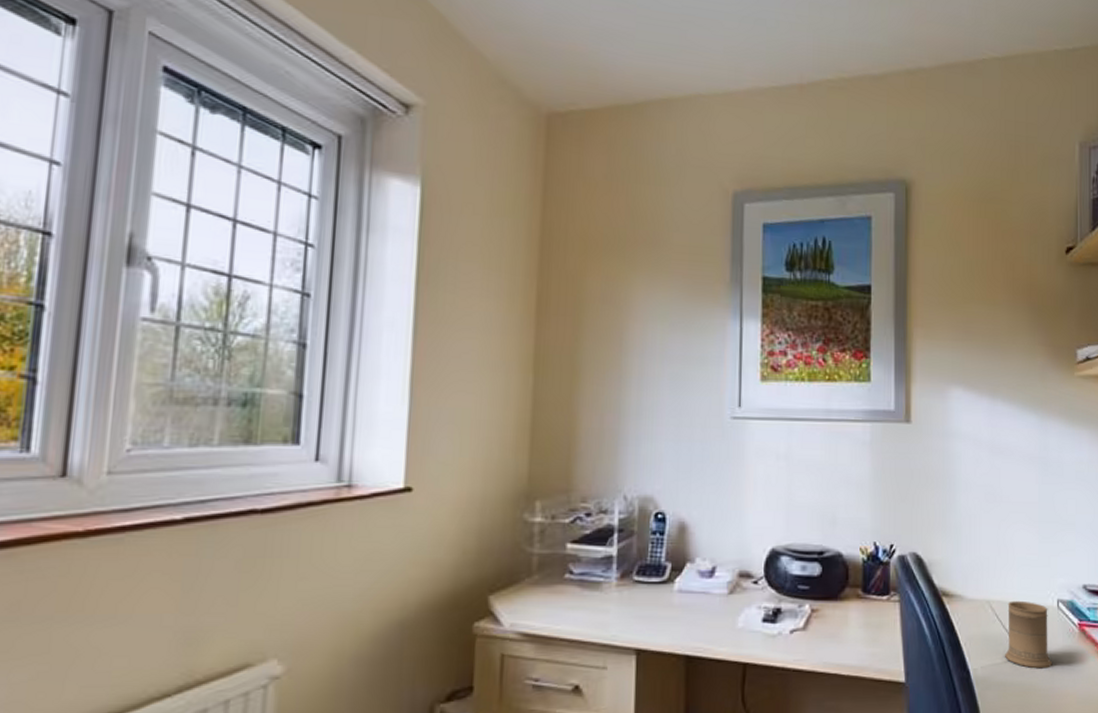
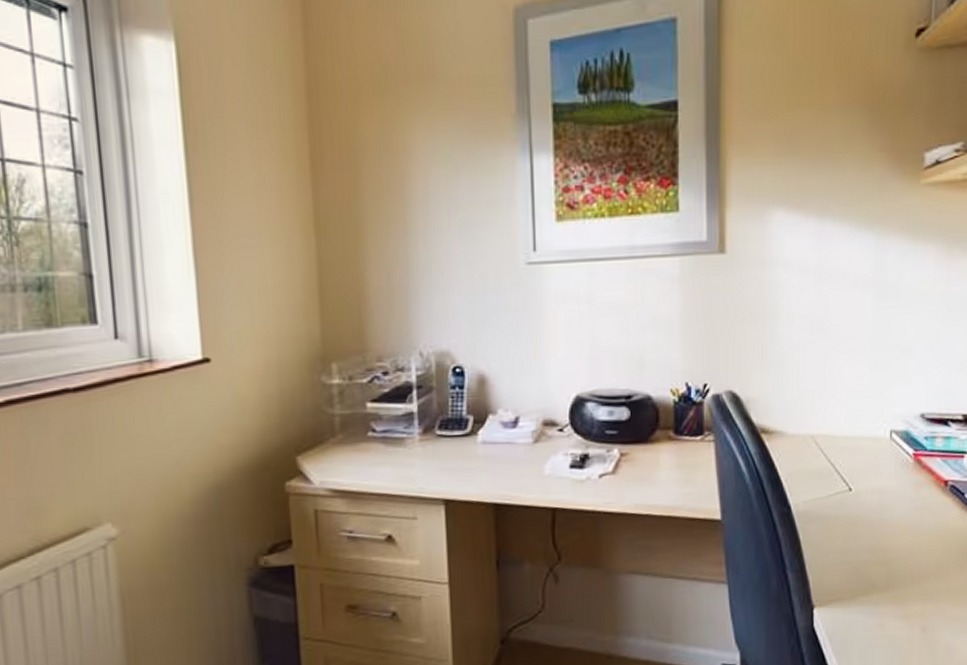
mug: present [1004,600,1053,669] -> none [828,433,883,501]

